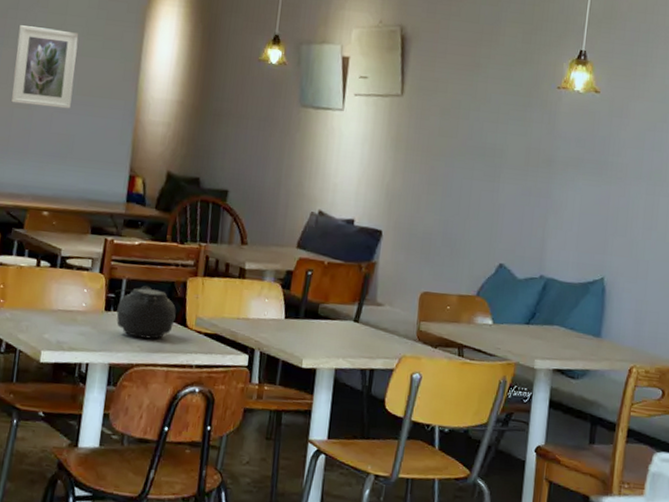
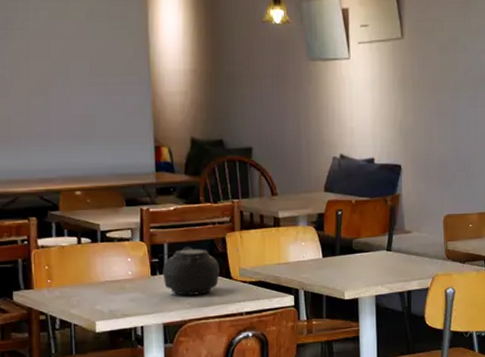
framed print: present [11,25,79,109] -> none [22,16,86,92]

